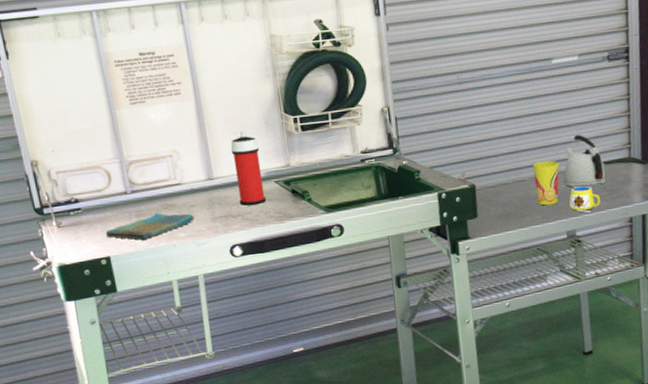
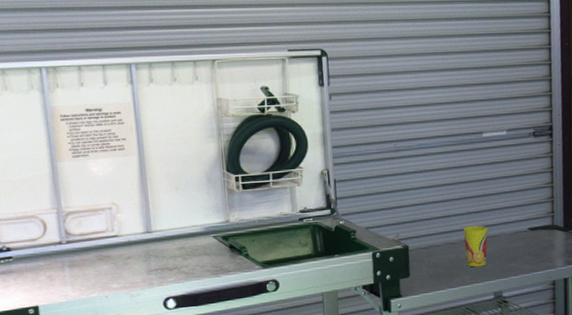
dish towel: present [105,212,195,240] -> none [35,263,129,290]
spray can: present [230,130,267,206] -> none [171,186,204,259]
kettle: present [563,134,606,187] -> none [492,202,531,251]
mug: present [569,186,600,213] -> none [496,250,526,276]

